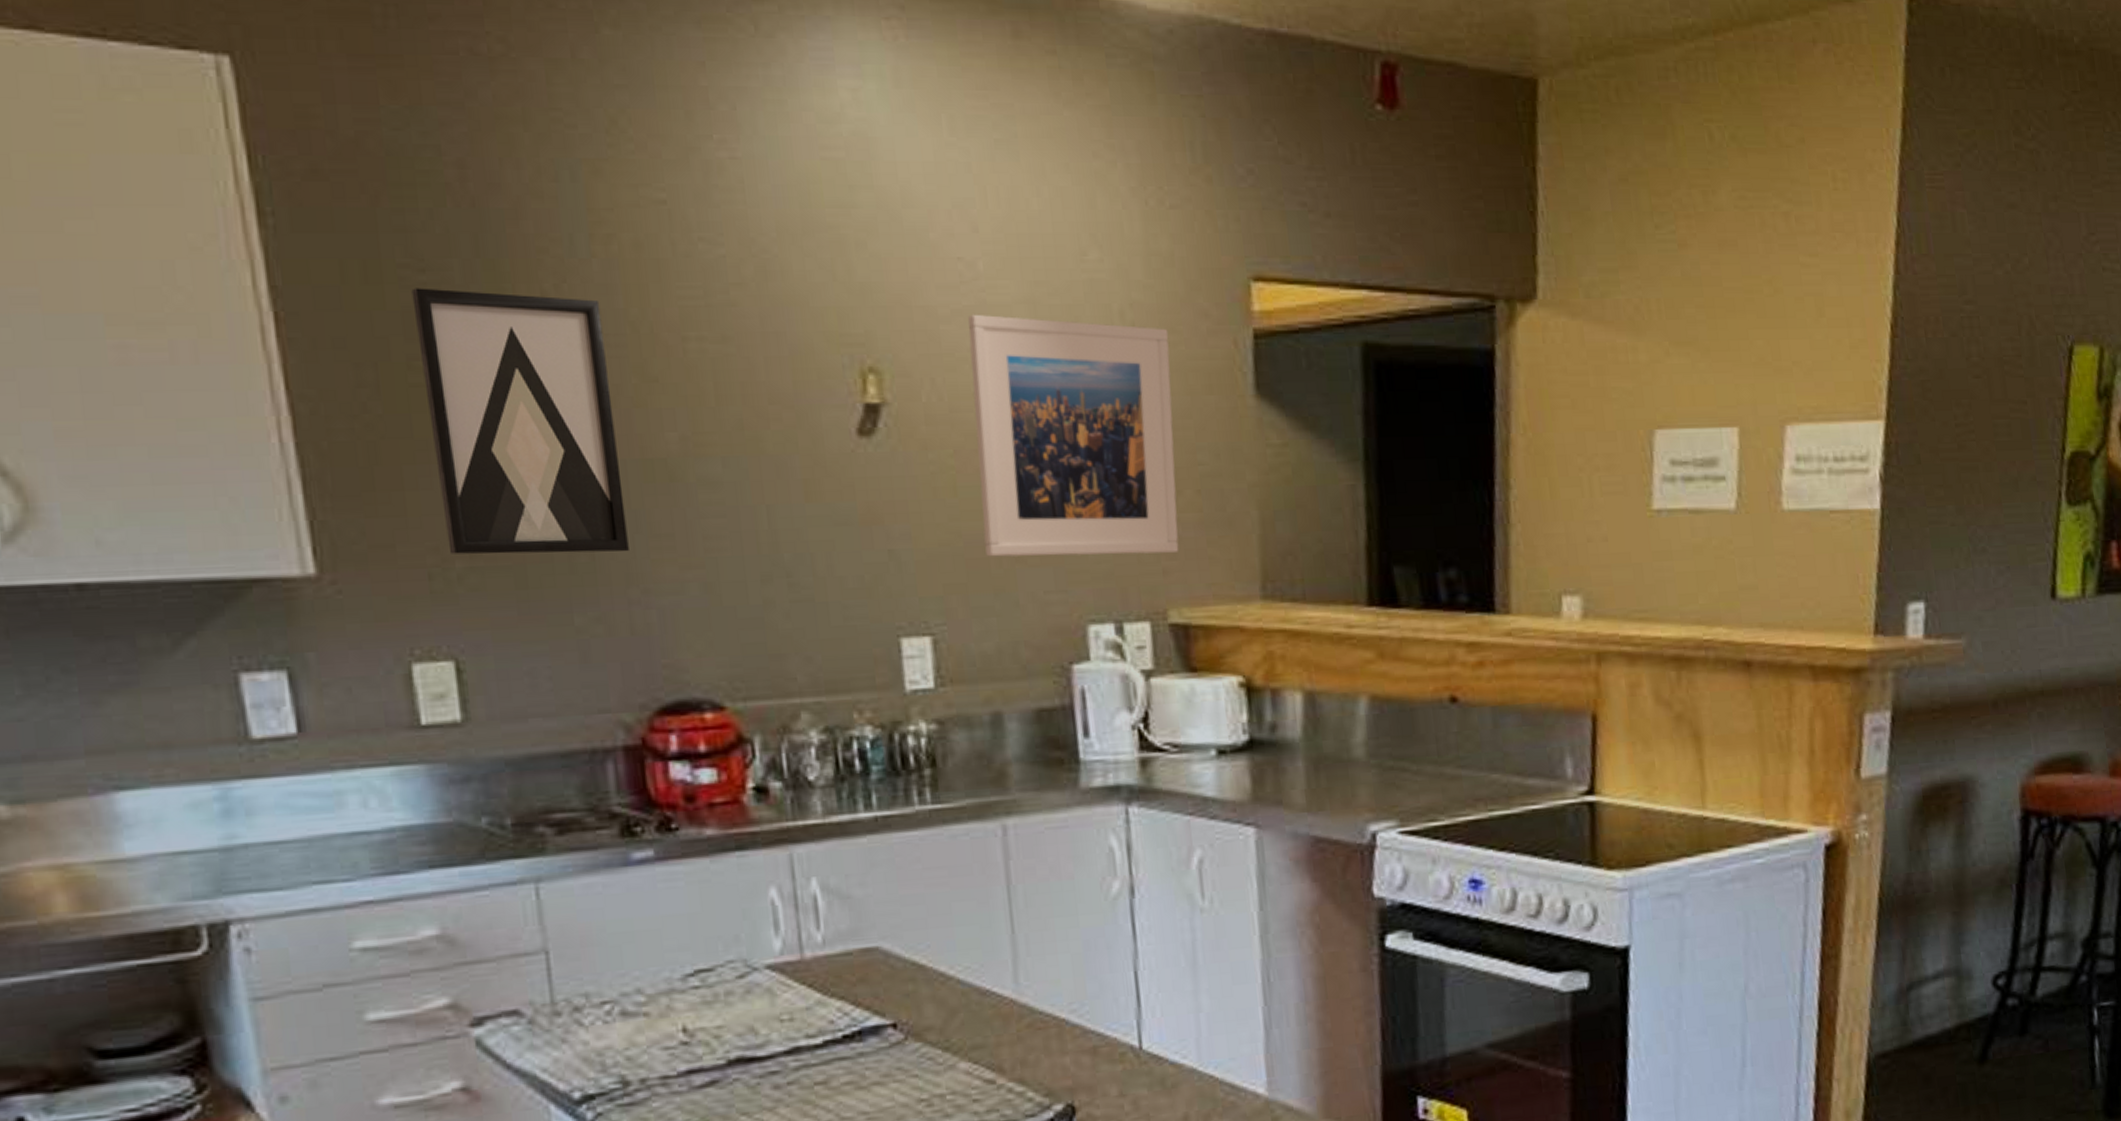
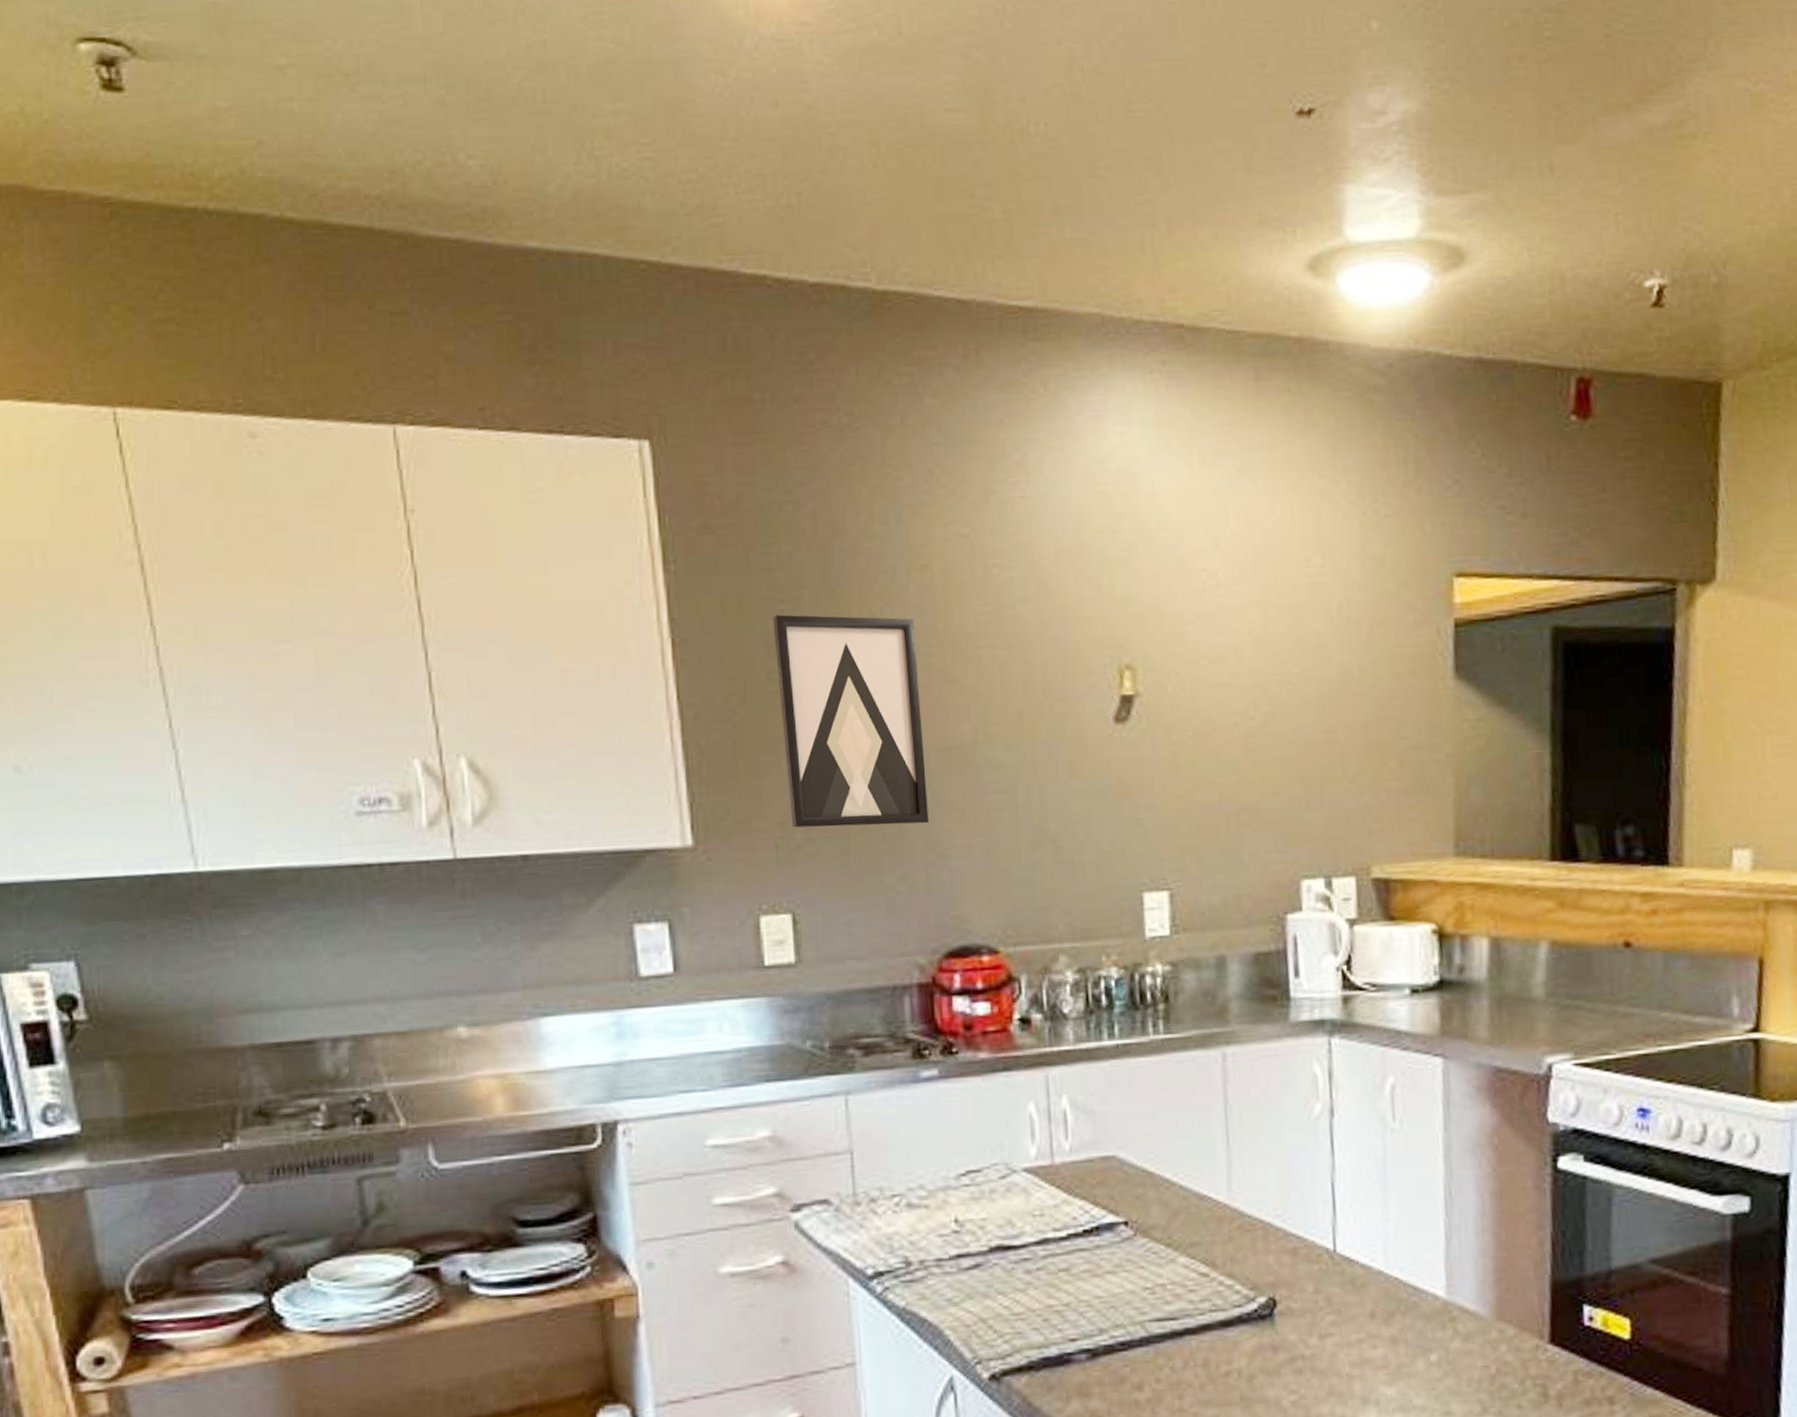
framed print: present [968,314,1179,557] -> none [1209,616,1383,823]

